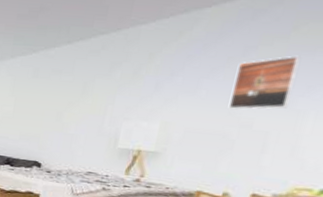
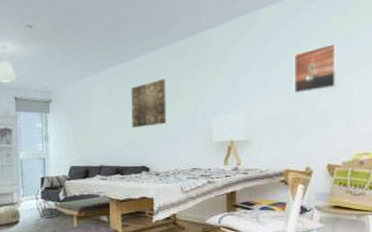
wall art: none [31,74,78,122] -> present [131,79,167,128]

